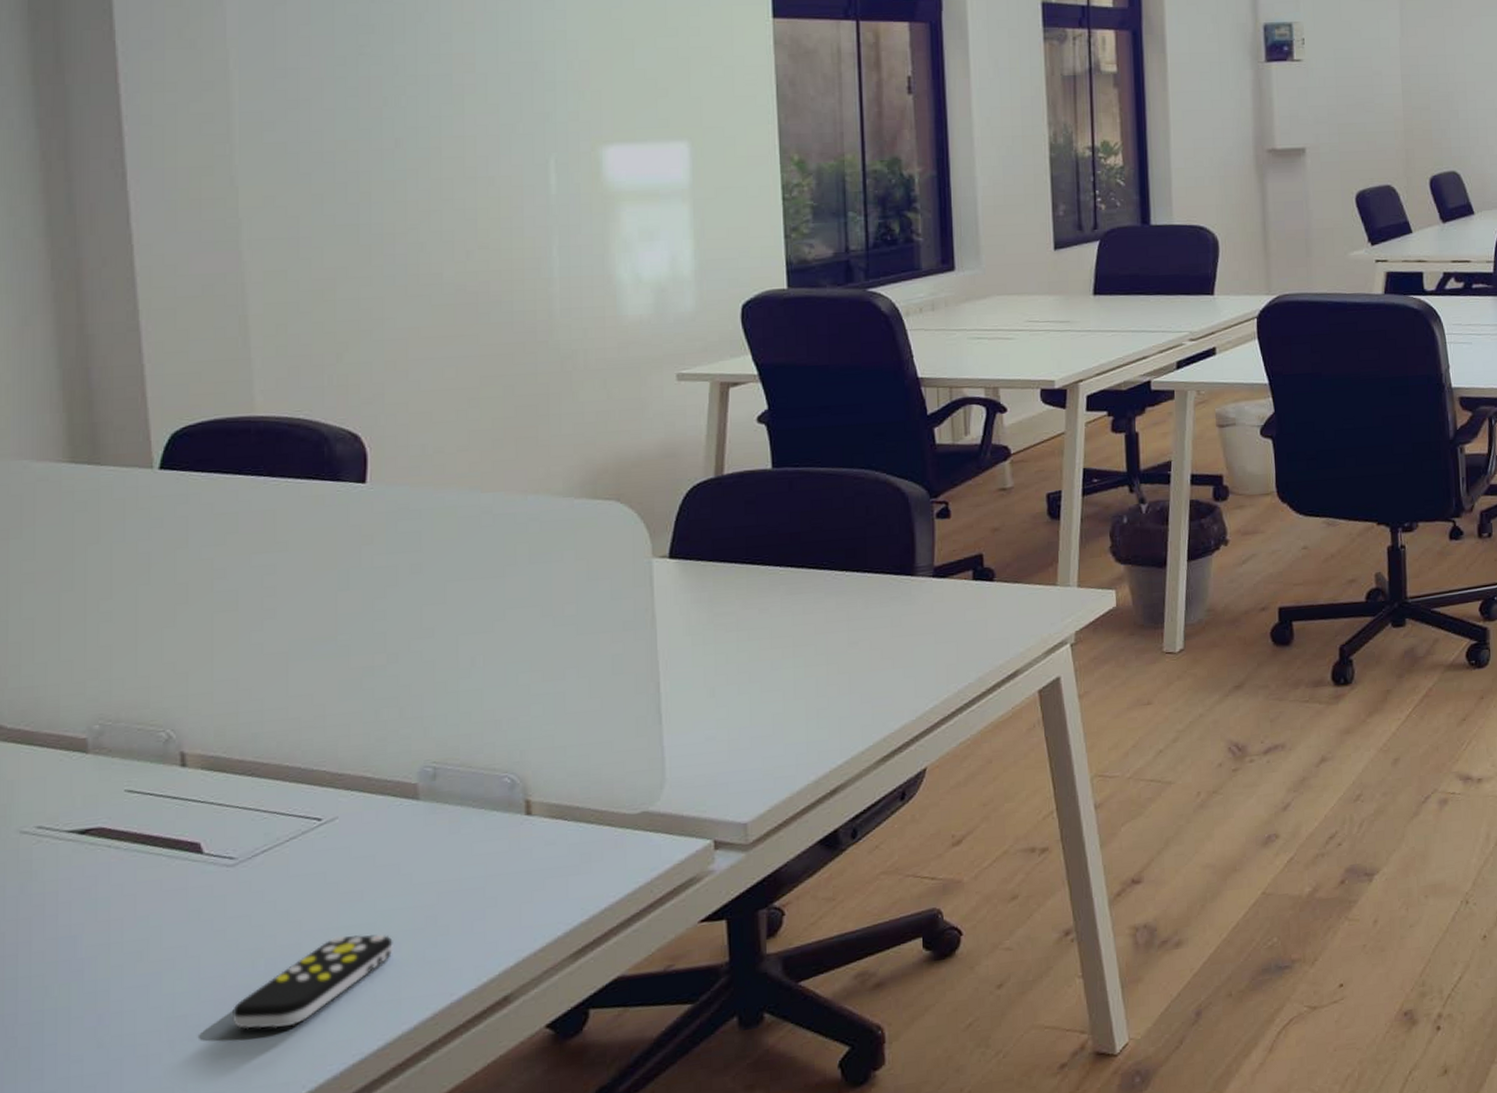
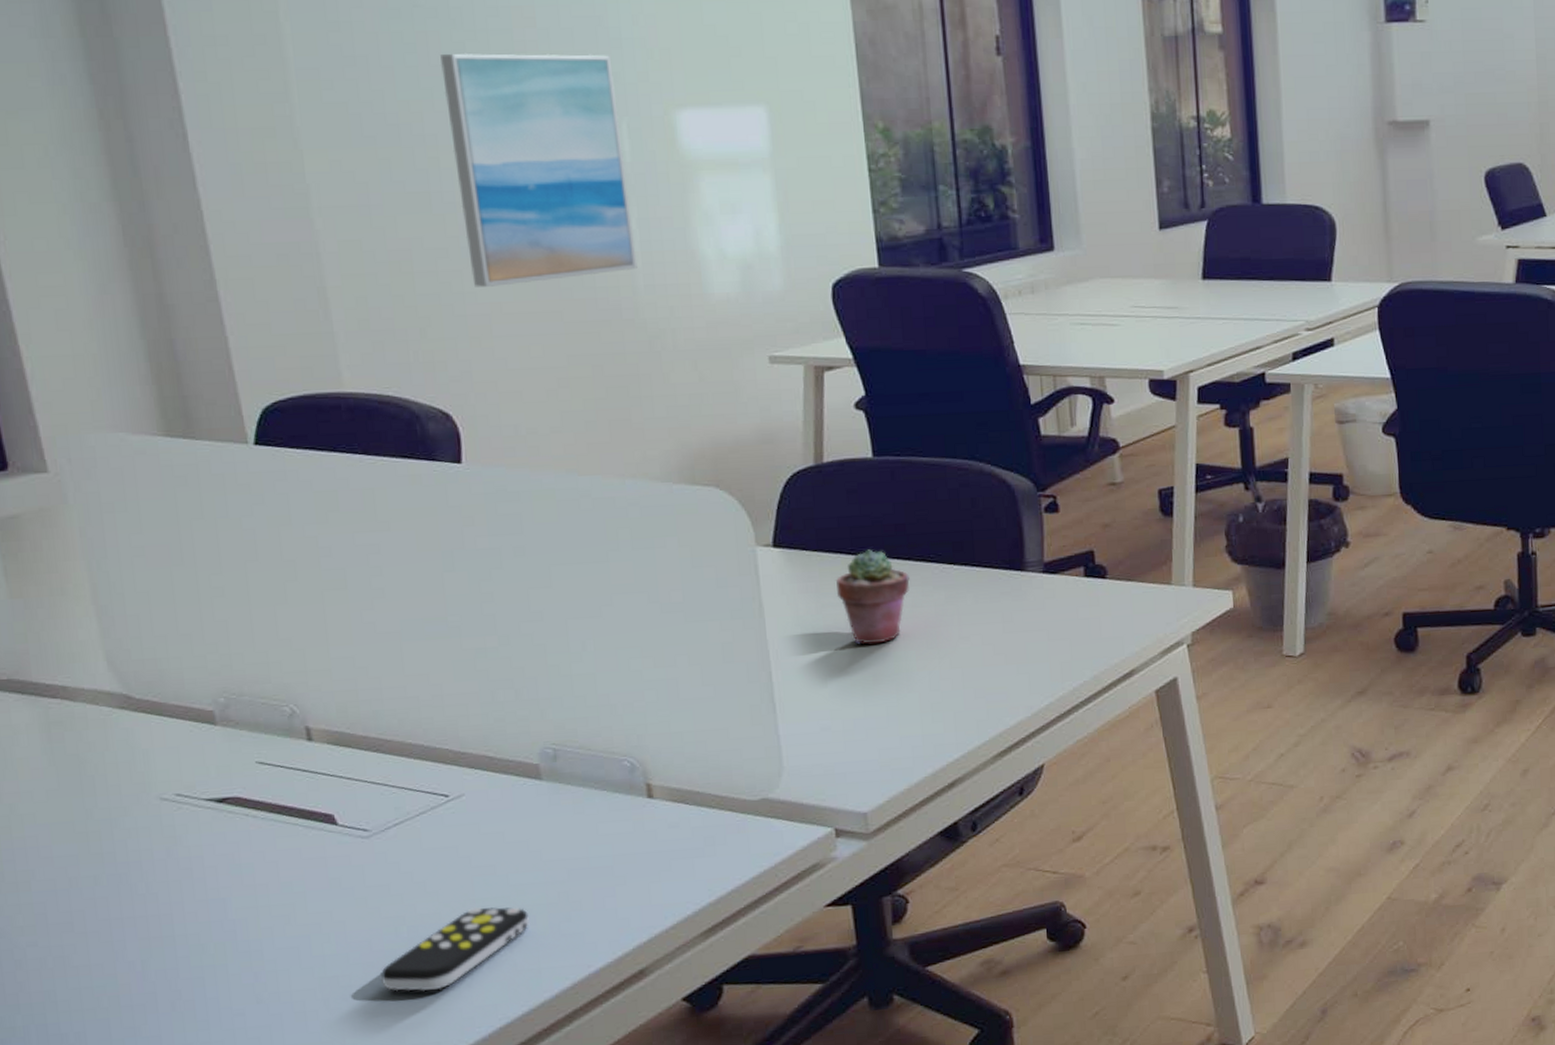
wall art: none [381,96,555,313] -> present [440,53,638,287]
potted succulent: none [728,558,802,652] -> present [835,549,910,644]

